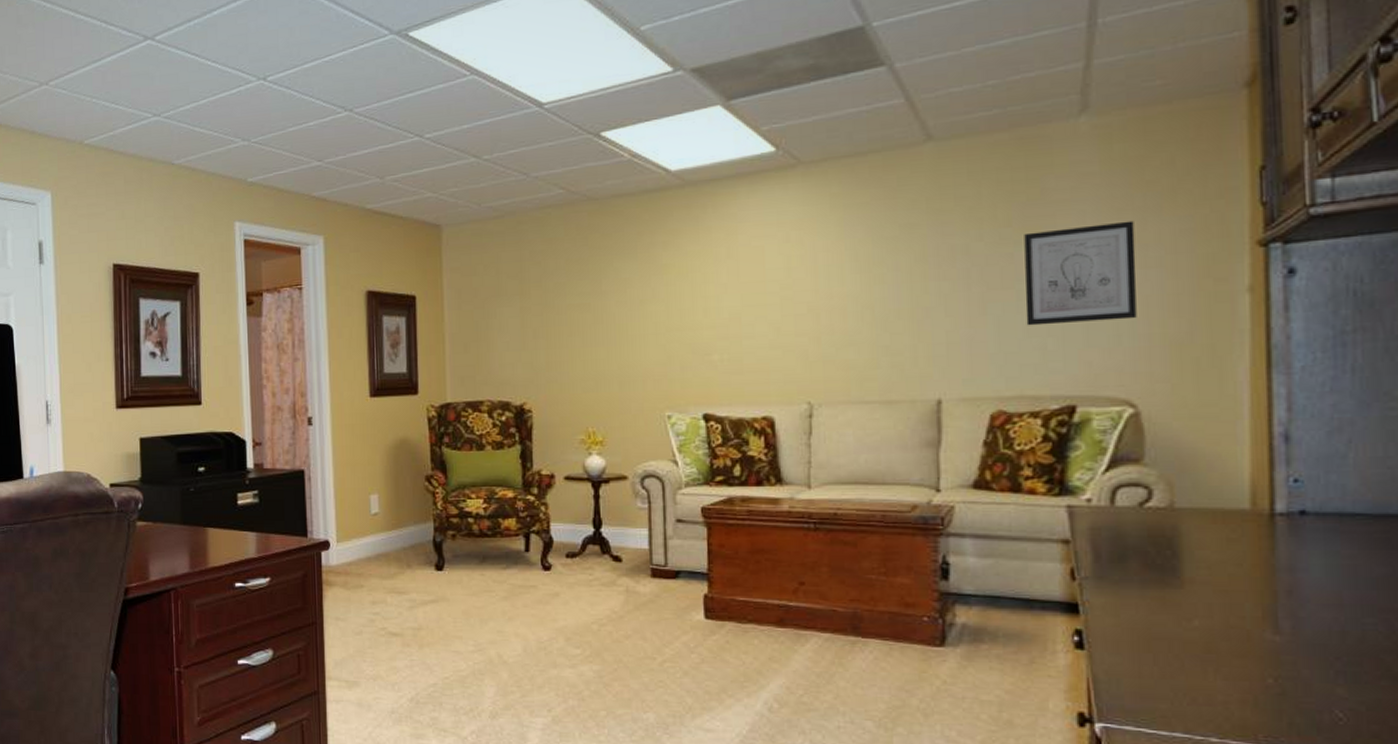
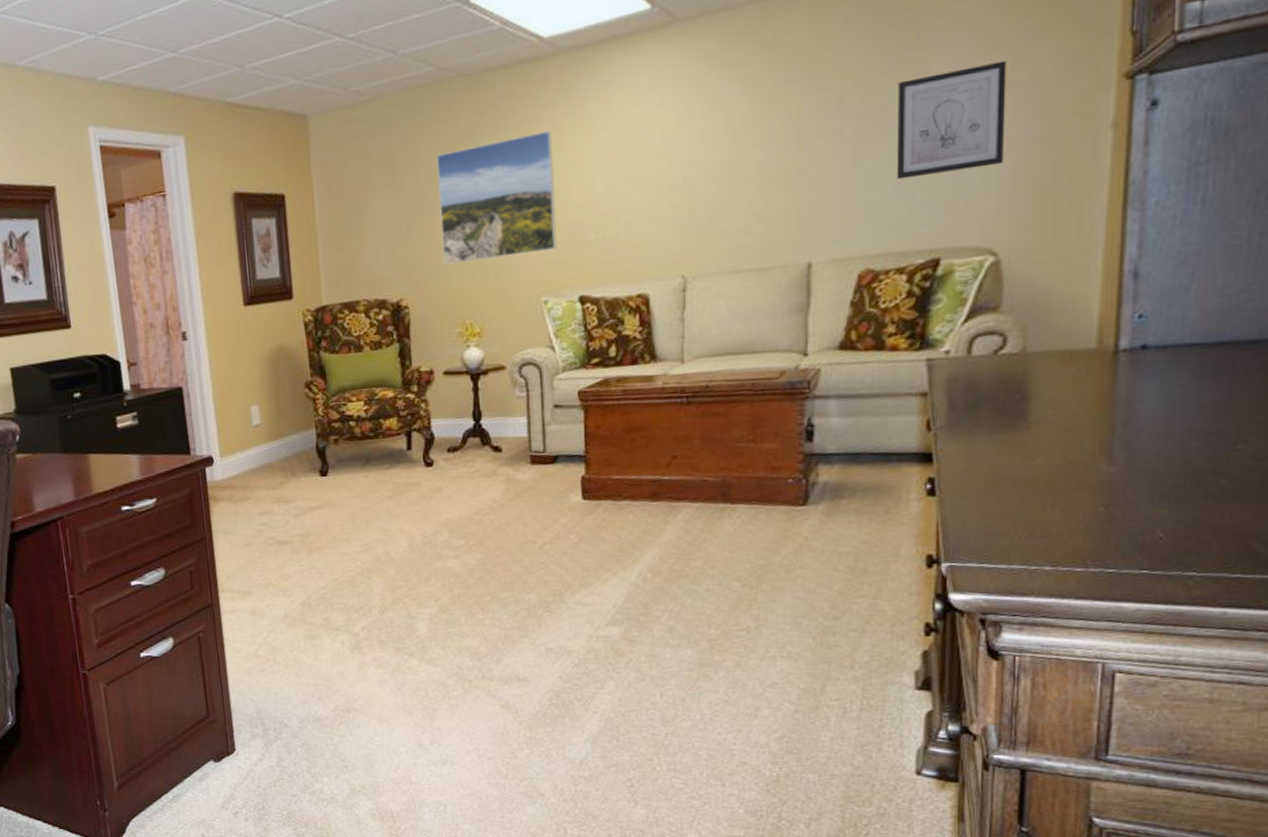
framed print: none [564,255,681,373] -> present [436,131,557,264]

